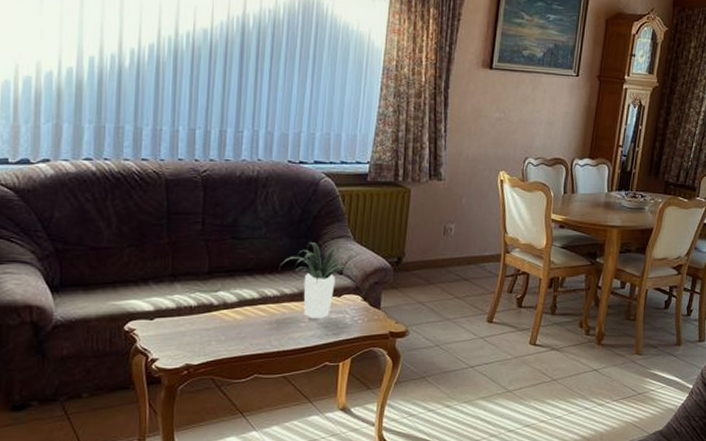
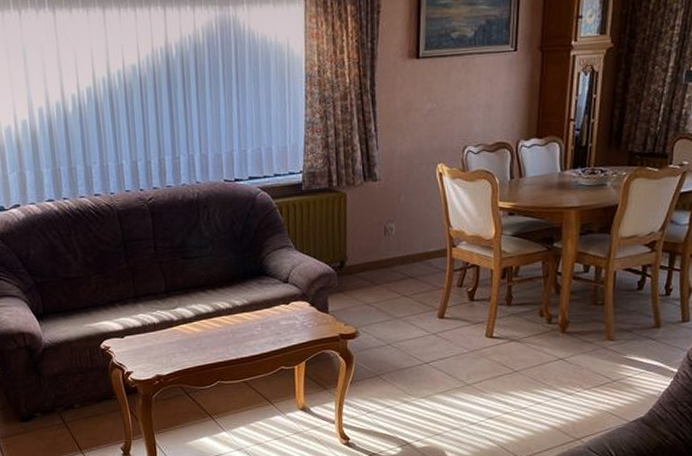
potted plant: present [279,242,361,318] -> none [228,255,304,326]

